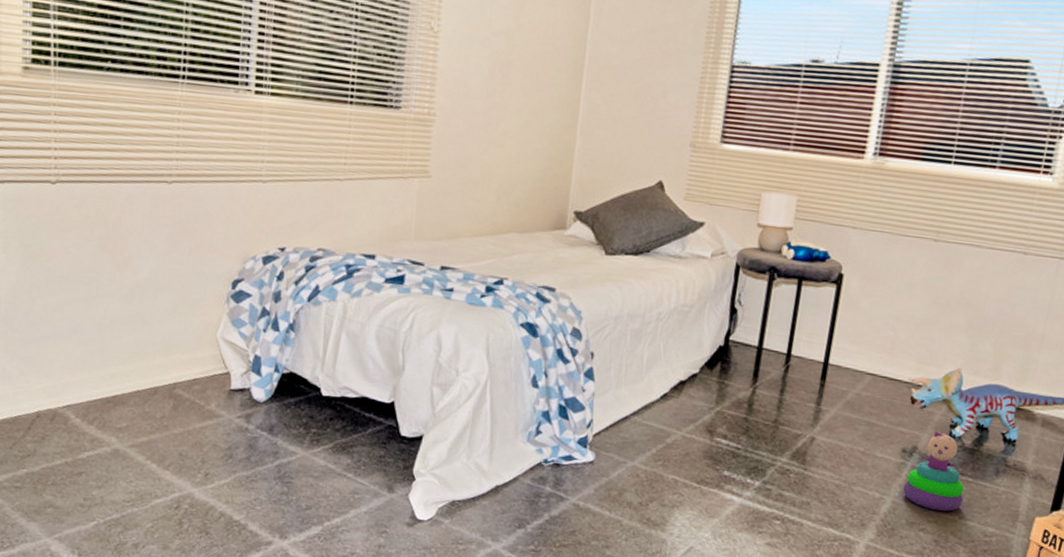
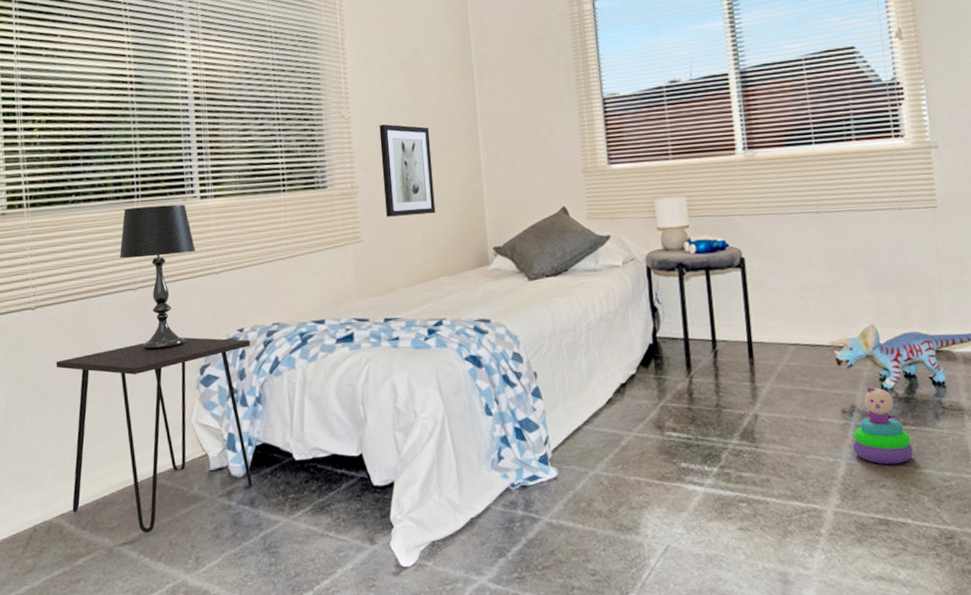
desk: none [74,242,290,441] -> present [56,337,253,534]
table lamp: none [155,88,243,255] -> present [119,204,195,351]
wall art: none [462,47,528,161] -> present [379,124,436,217]

